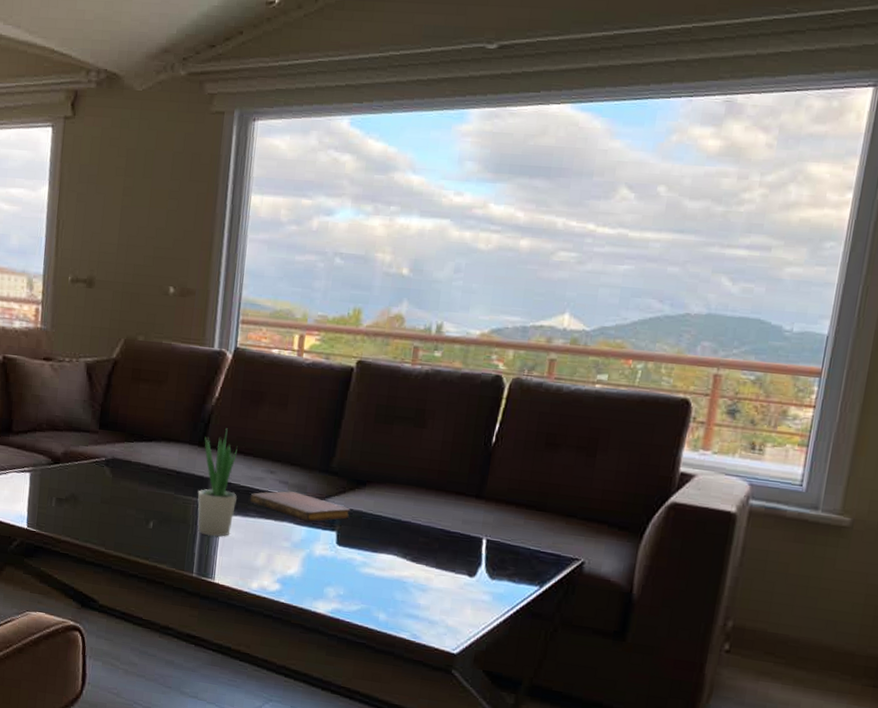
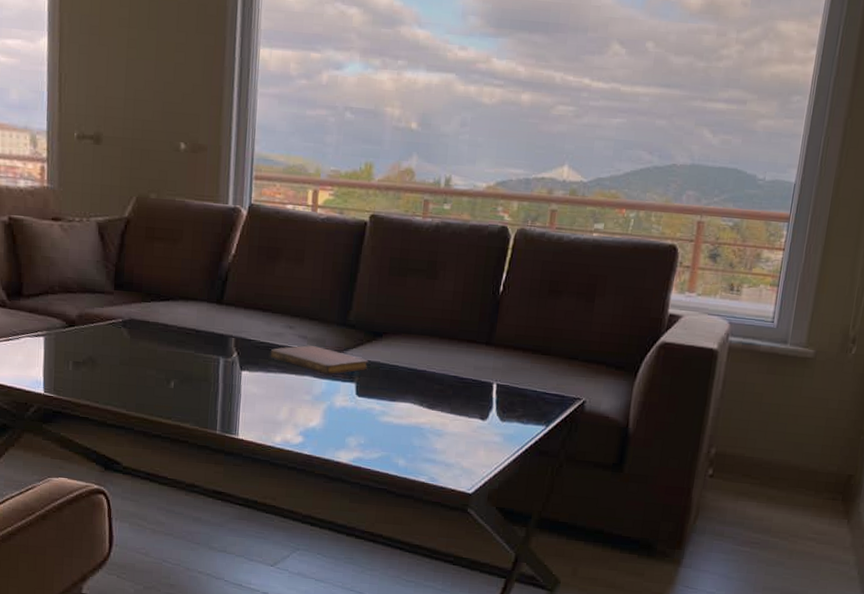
potted plant: present [197,428,238,537] -> none [218,285,257,394]

